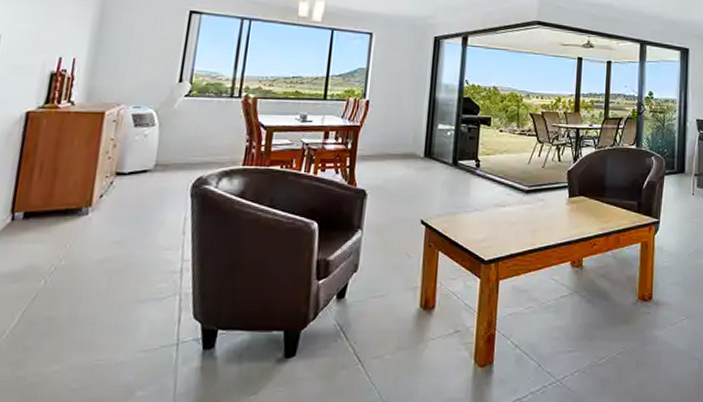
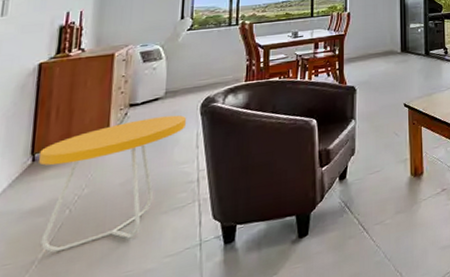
side table: none [13,191,175,325] -> present [37,115,186,253]

